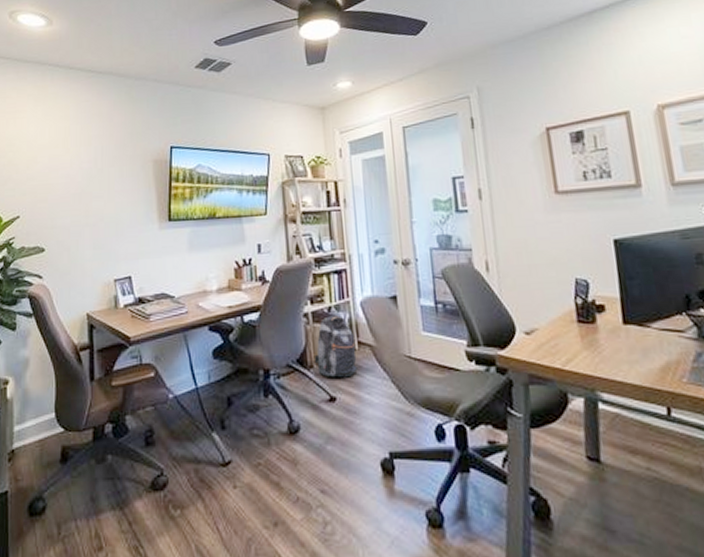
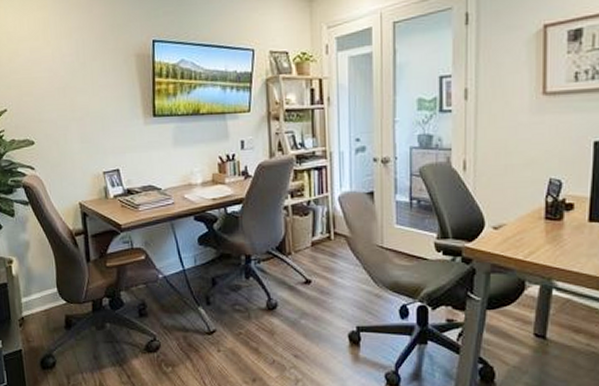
backpack: present [313,315,358,378] -> none [292,209,333,264]

